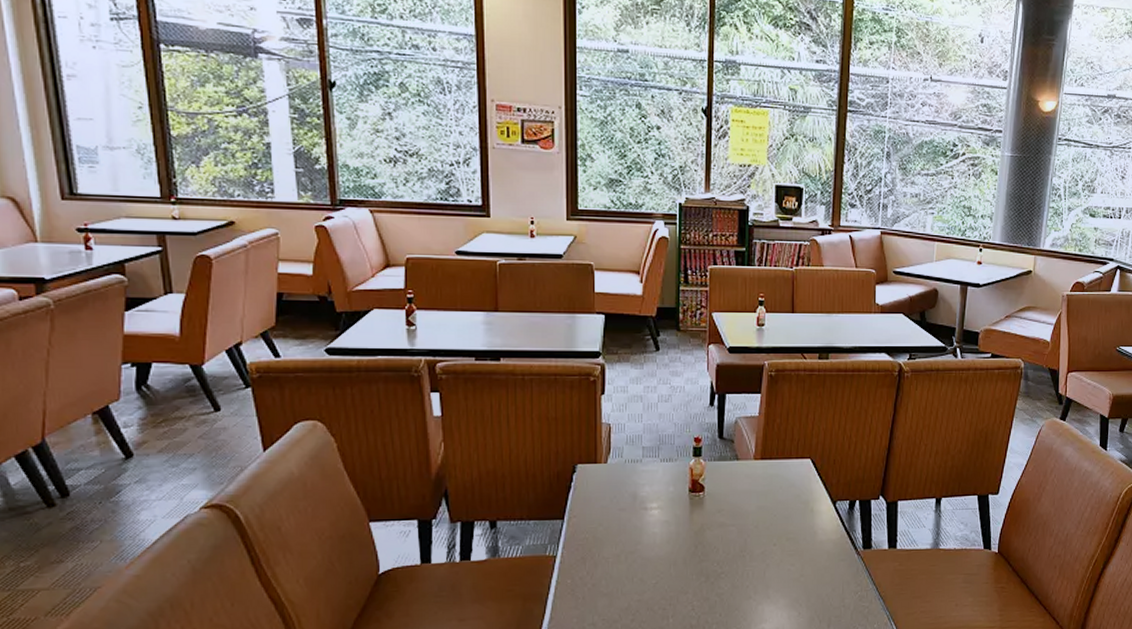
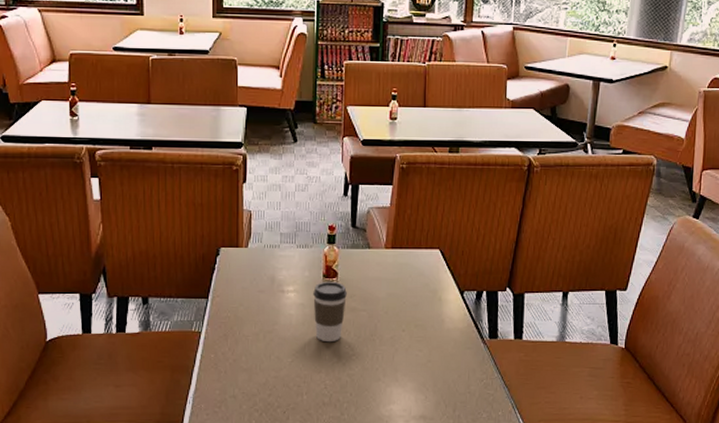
coffee cup: none [678,495,714,561] -> present [313,281,347,343]

